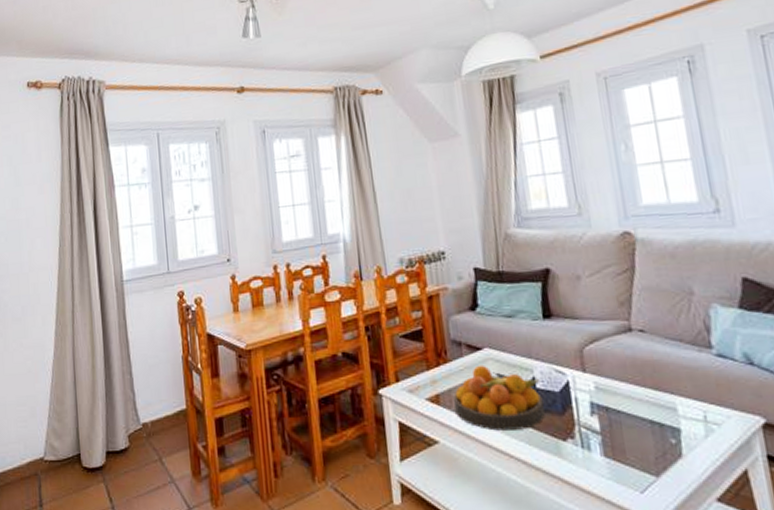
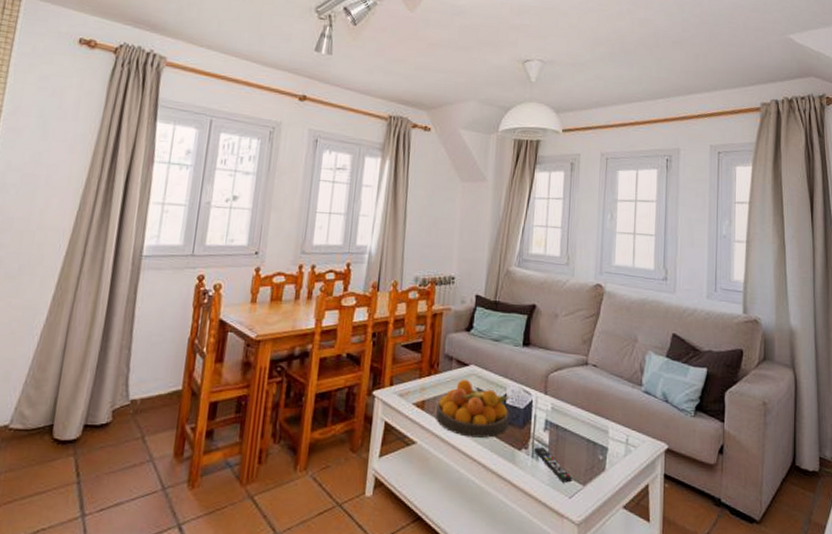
remote control: none [582,435,642,475] -> present [533,447,573,483]

